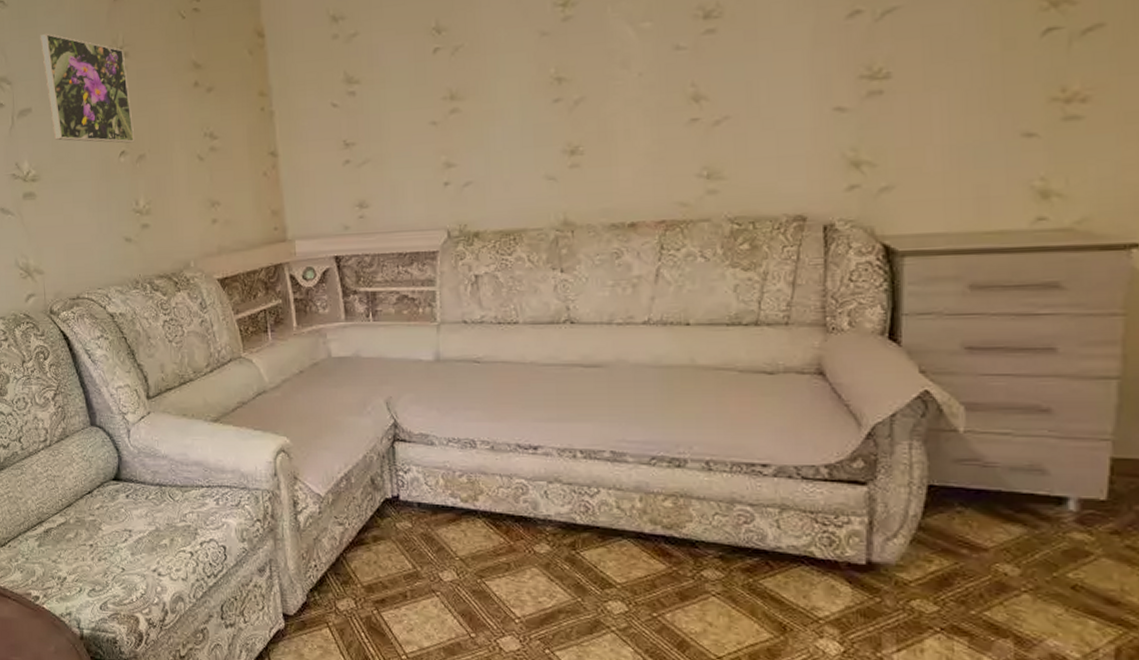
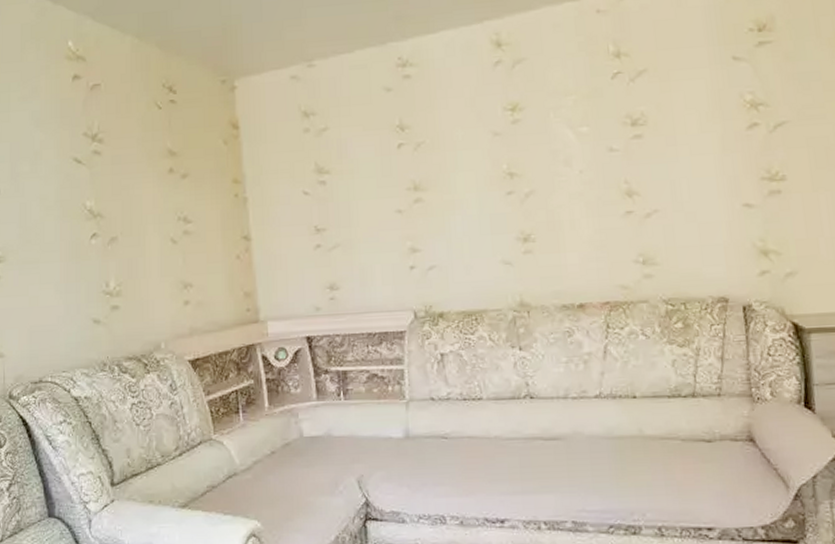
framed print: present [40,33,135,143] -> none [12,118,108,226]

